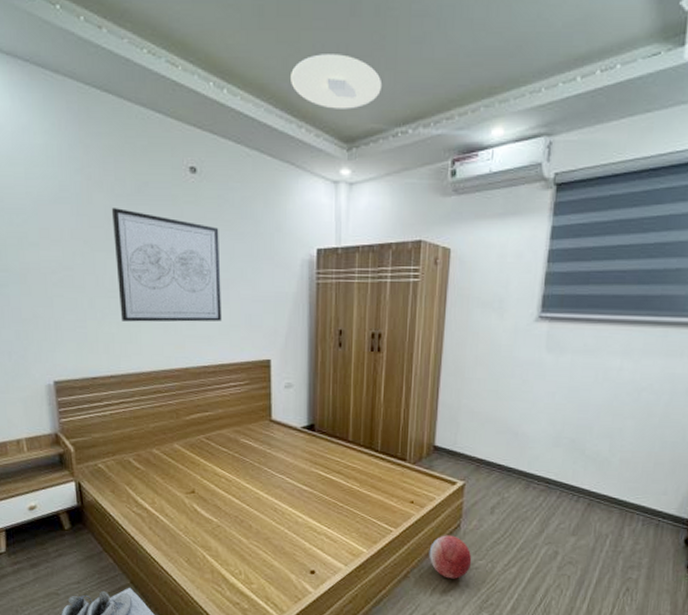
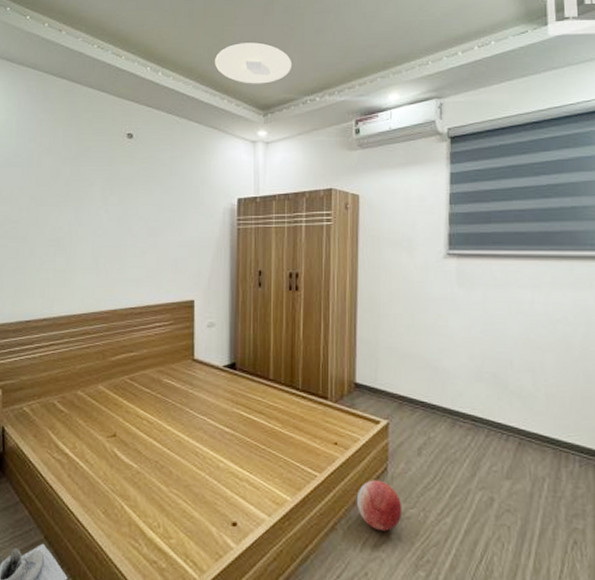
wall art: present [111,208,222,322] -> none [57,169,151,268]

